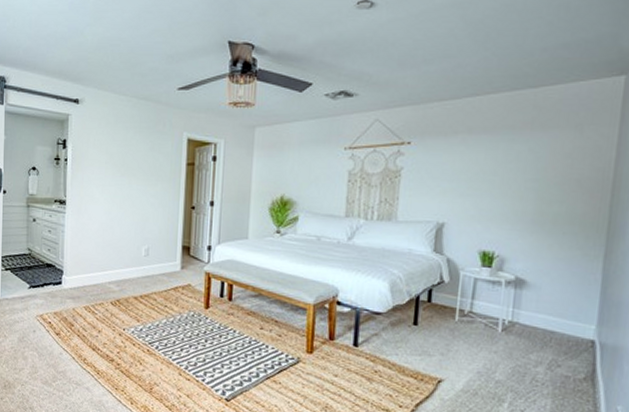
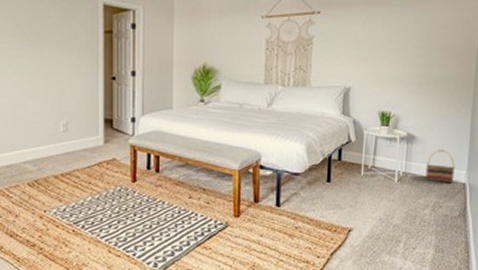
basket: none [538,298,580,339] -> present [425,149,455,184]

